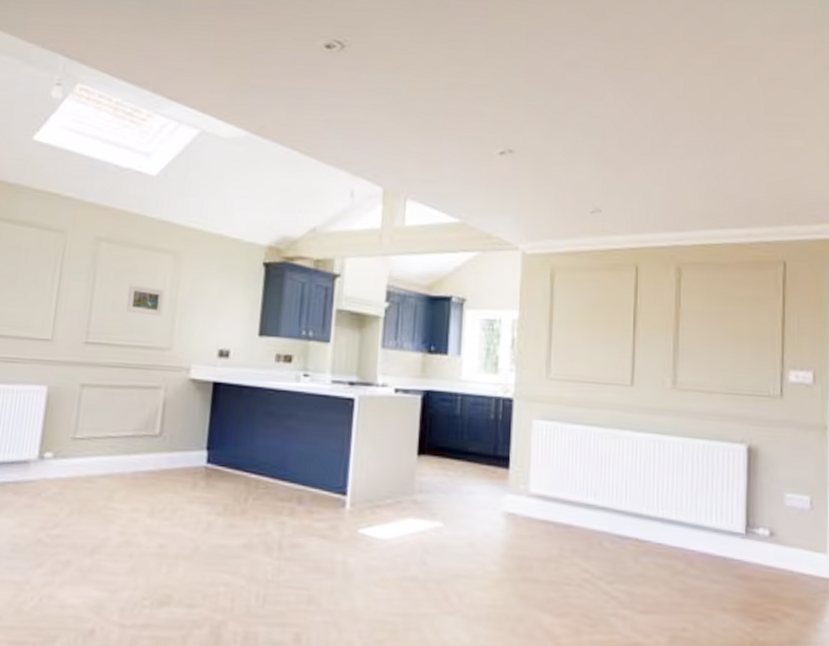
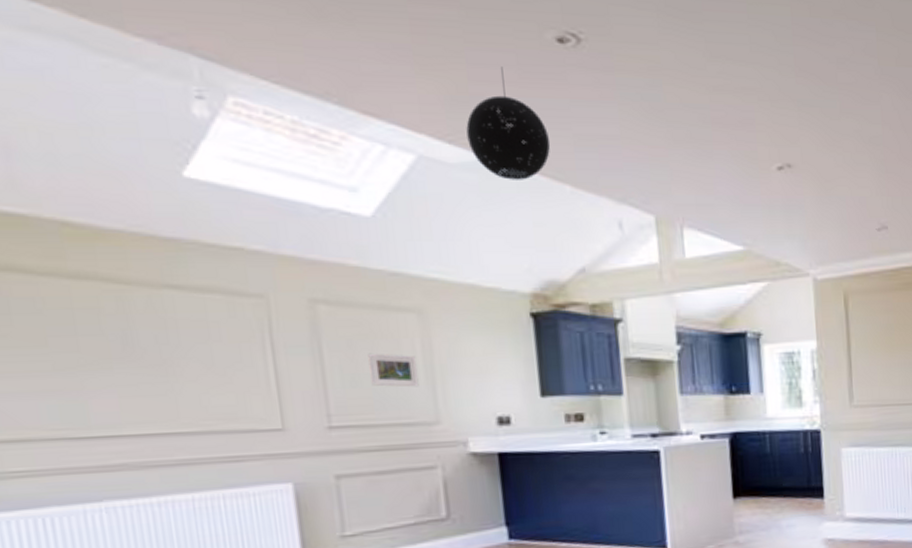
pendant light: none [241,65,306,153] -> present [466,66,551,180]

